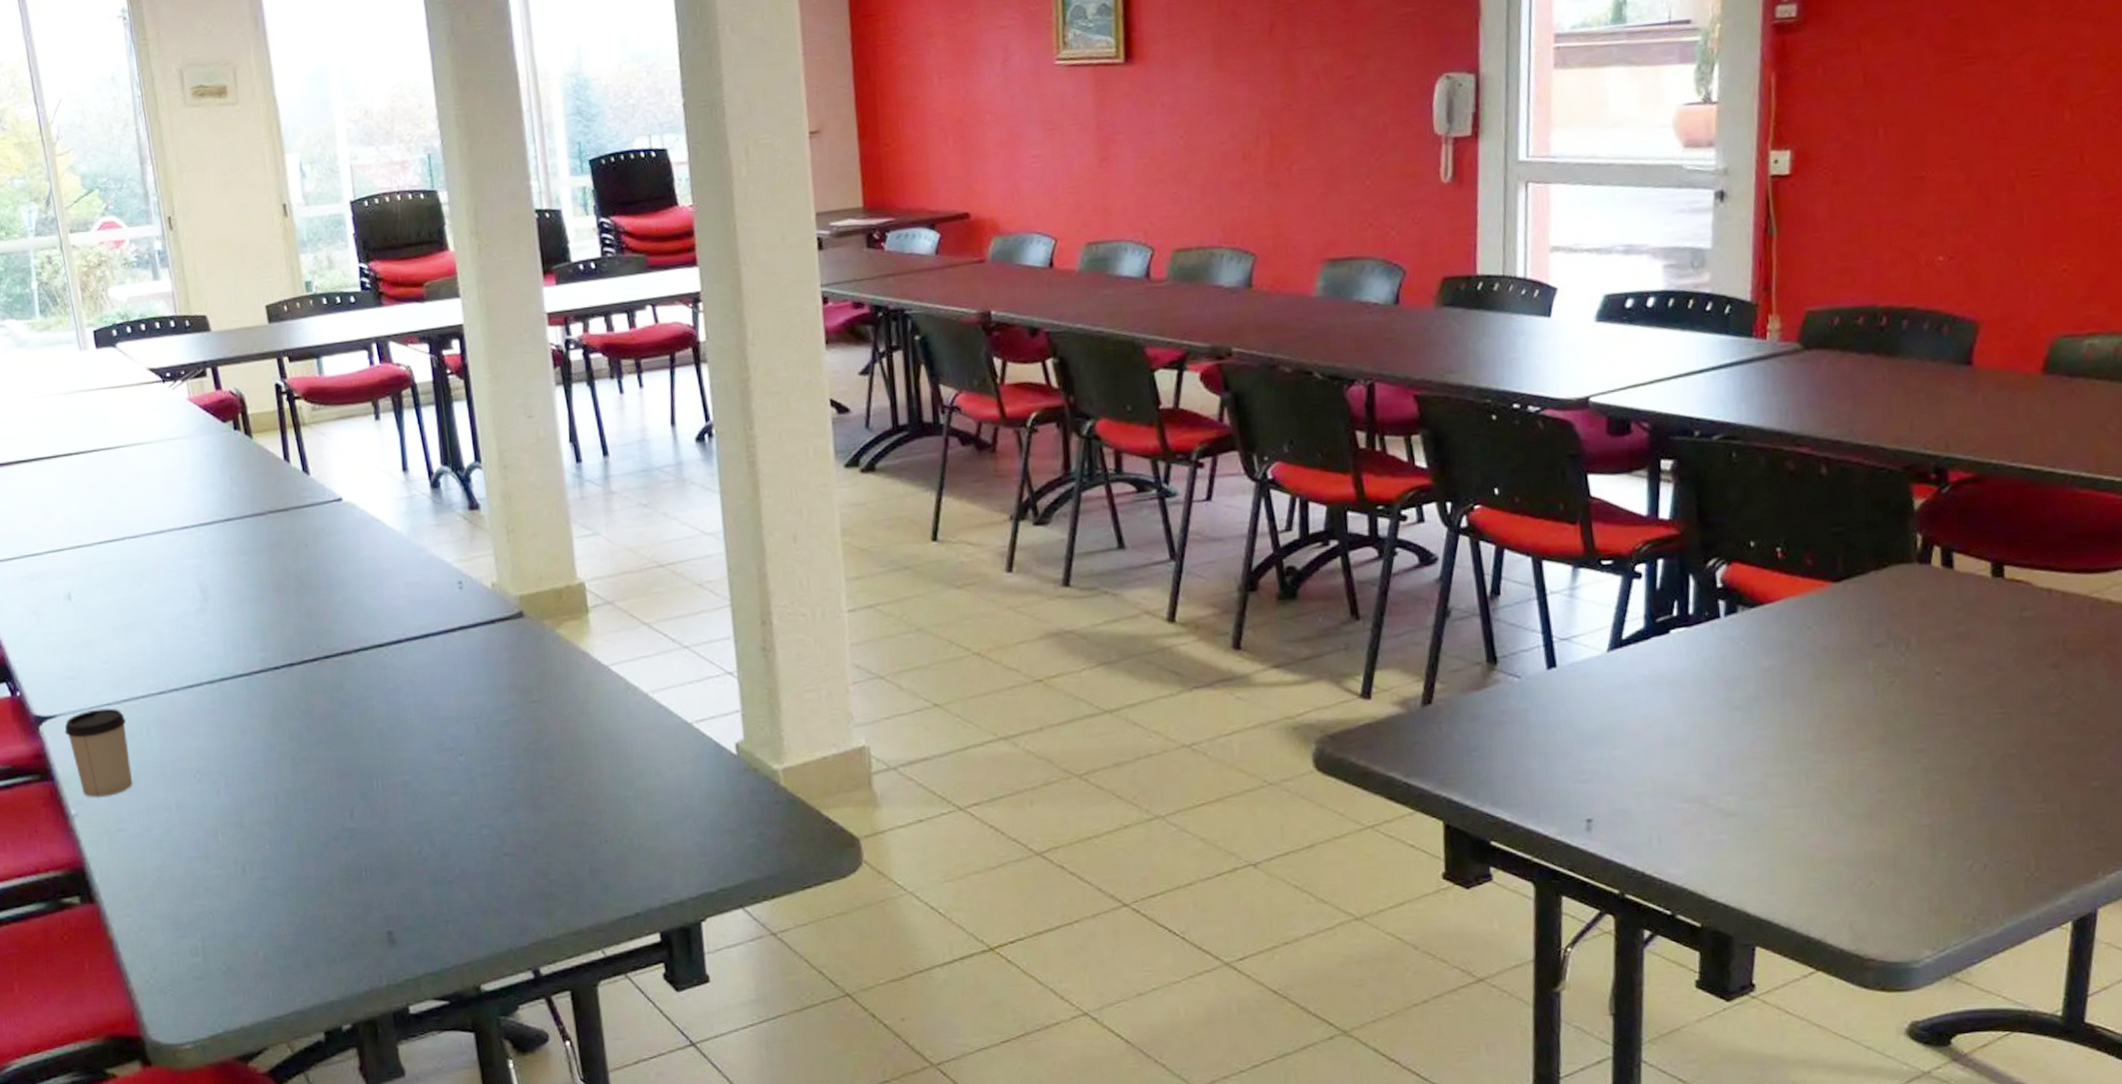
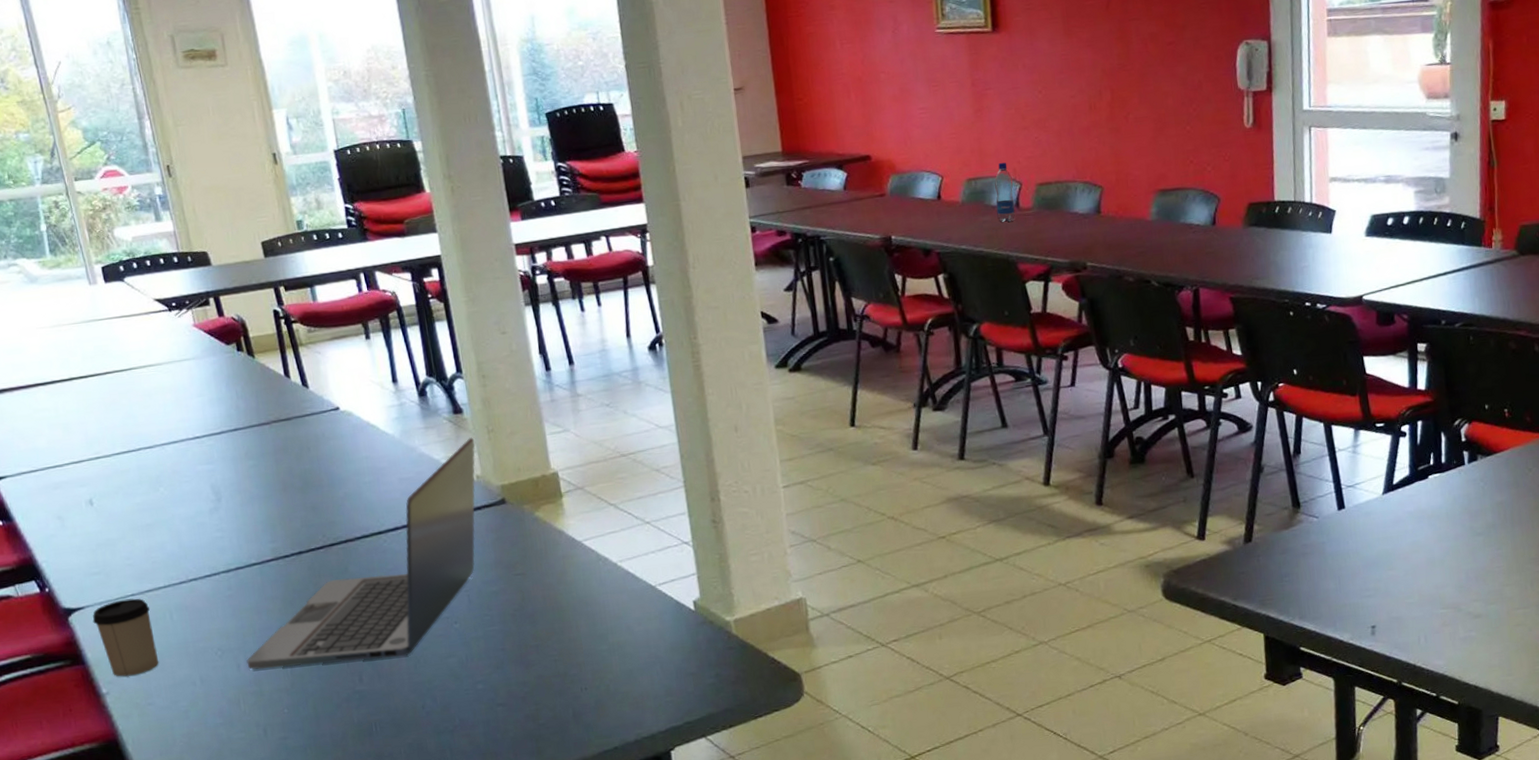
laptop: none [227,538,492,798] -> present [246,437,476,670]
bottle: none [1120,223,1144,298] -> present [994,163,1015,223]

